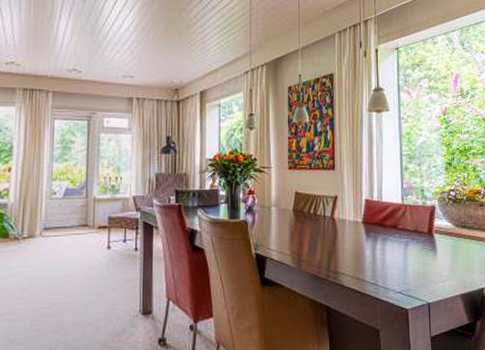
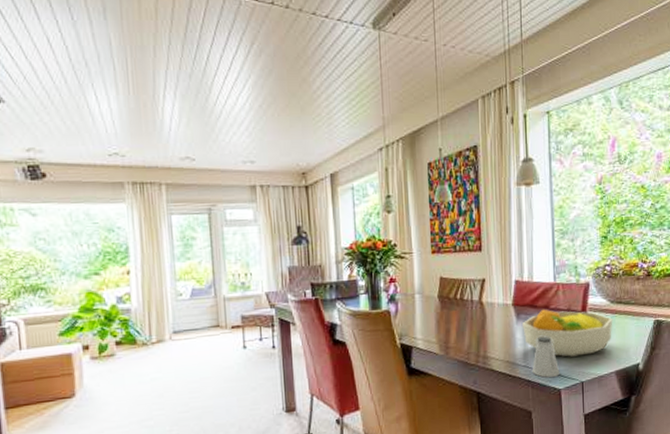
fruit bowl: none [372,229,458,277] -> present [522,310,613,357]
saltshaker: none [380,255,407,296] -> present [531,336,560,378]

